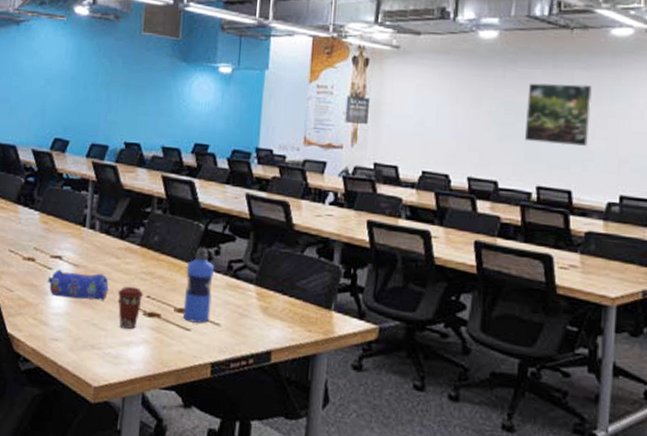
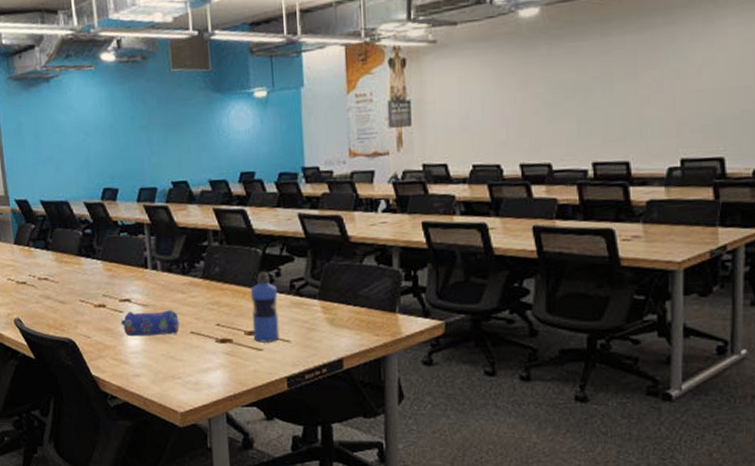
coffee cup: present [117,286,144,329] -> none [188,317,214,357]
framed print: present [524,82,592,147] -> none [575,49,645,118]

